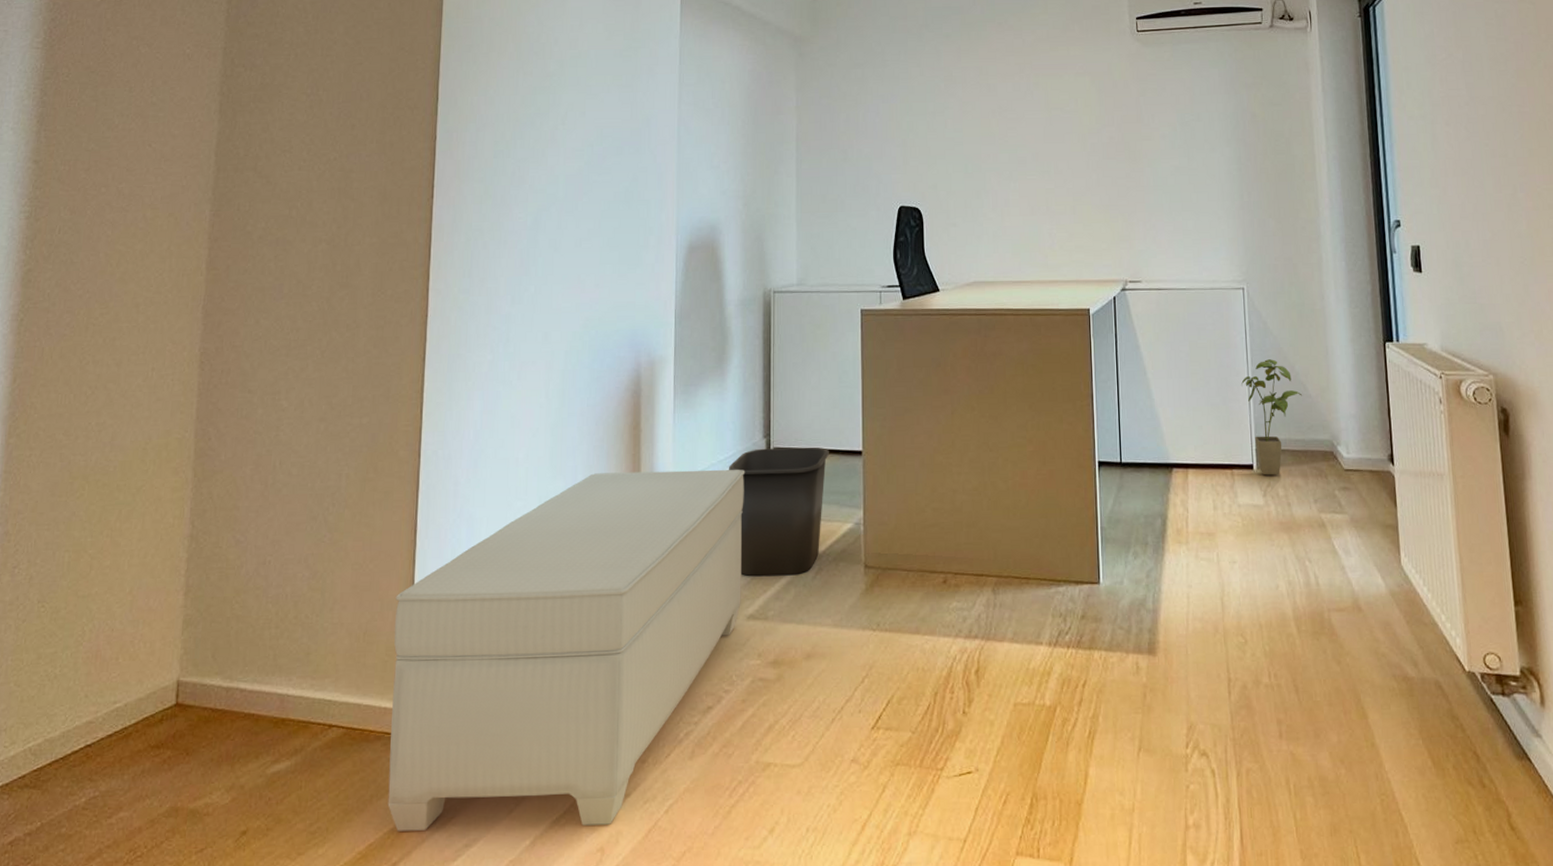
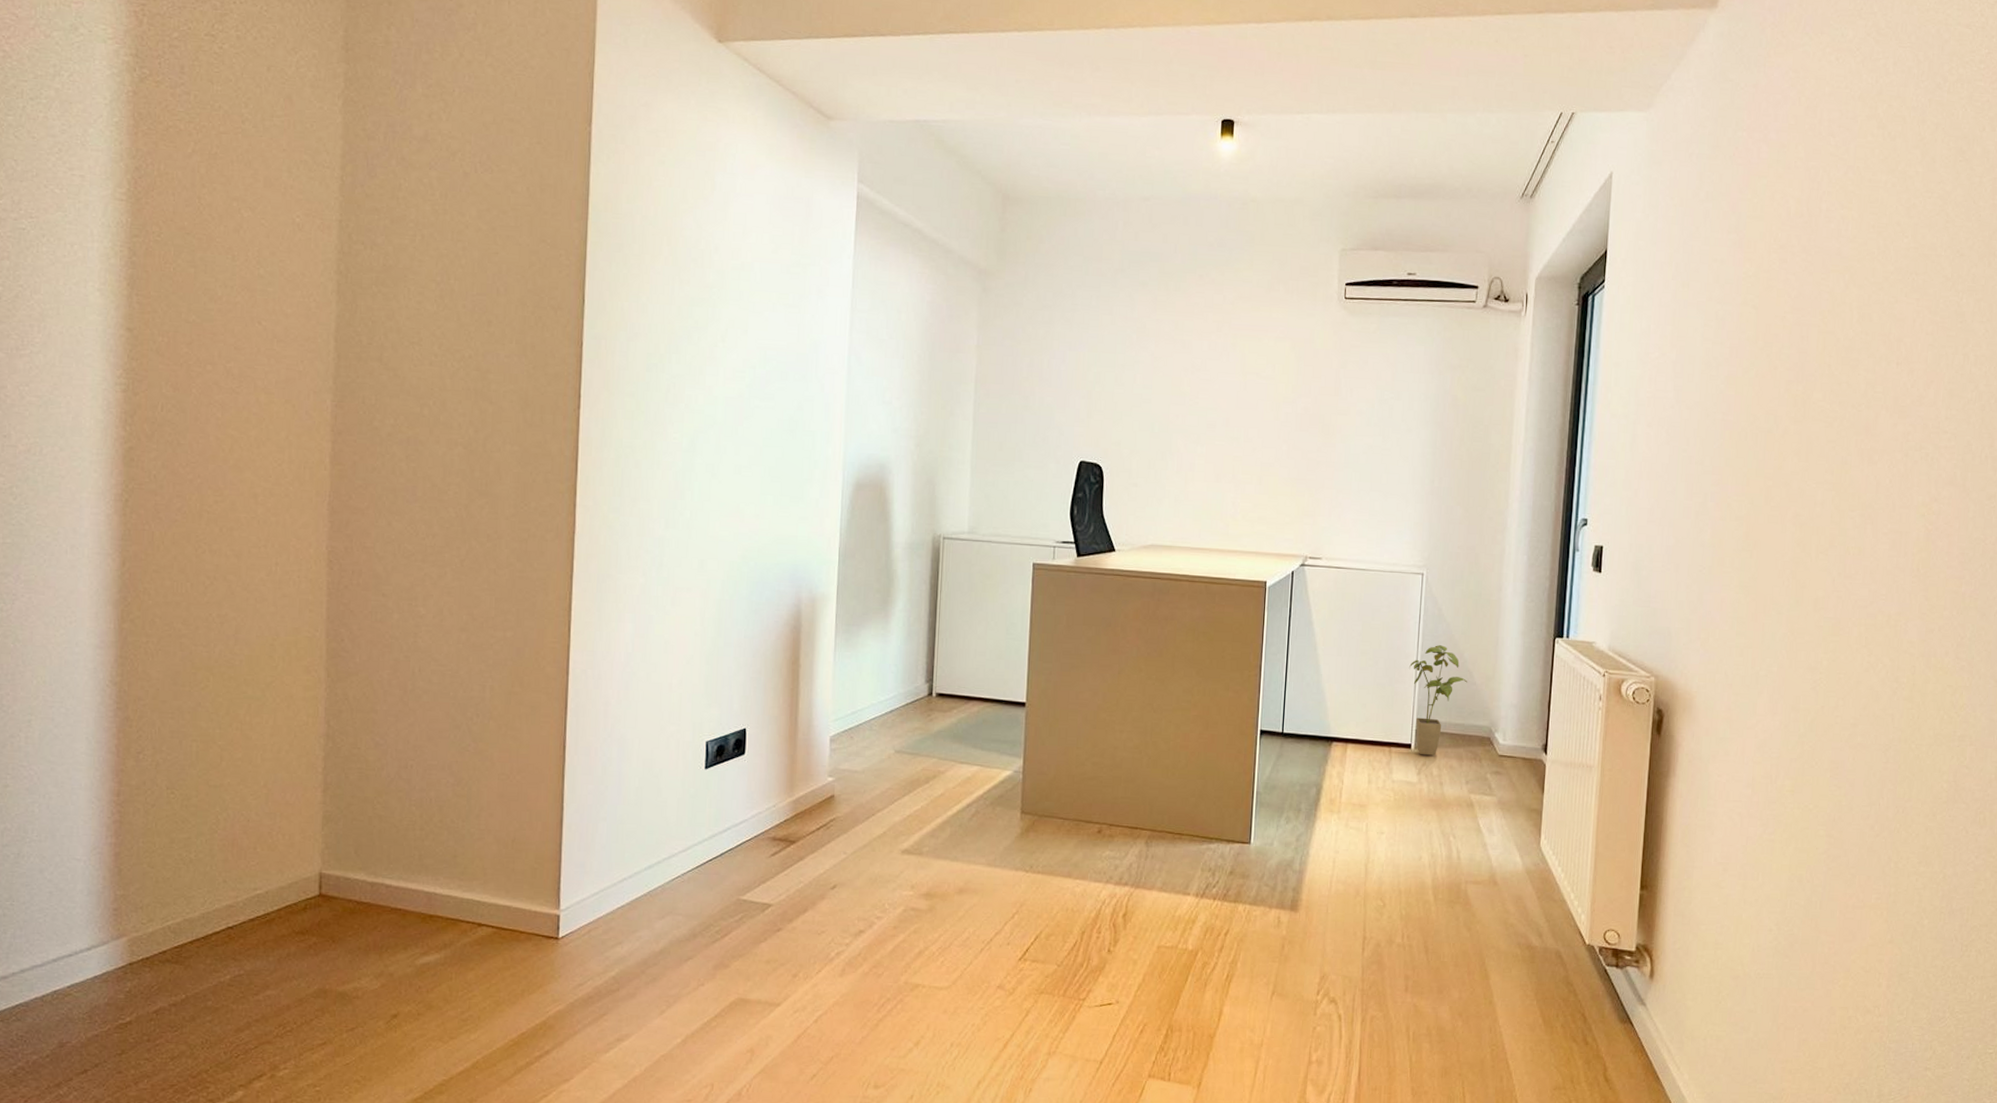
ottoman: present [387,469,746,831] -> none [539,704,906,1029]
waste bin: present [729,447,829,577] -> none [889,692,992,816]

